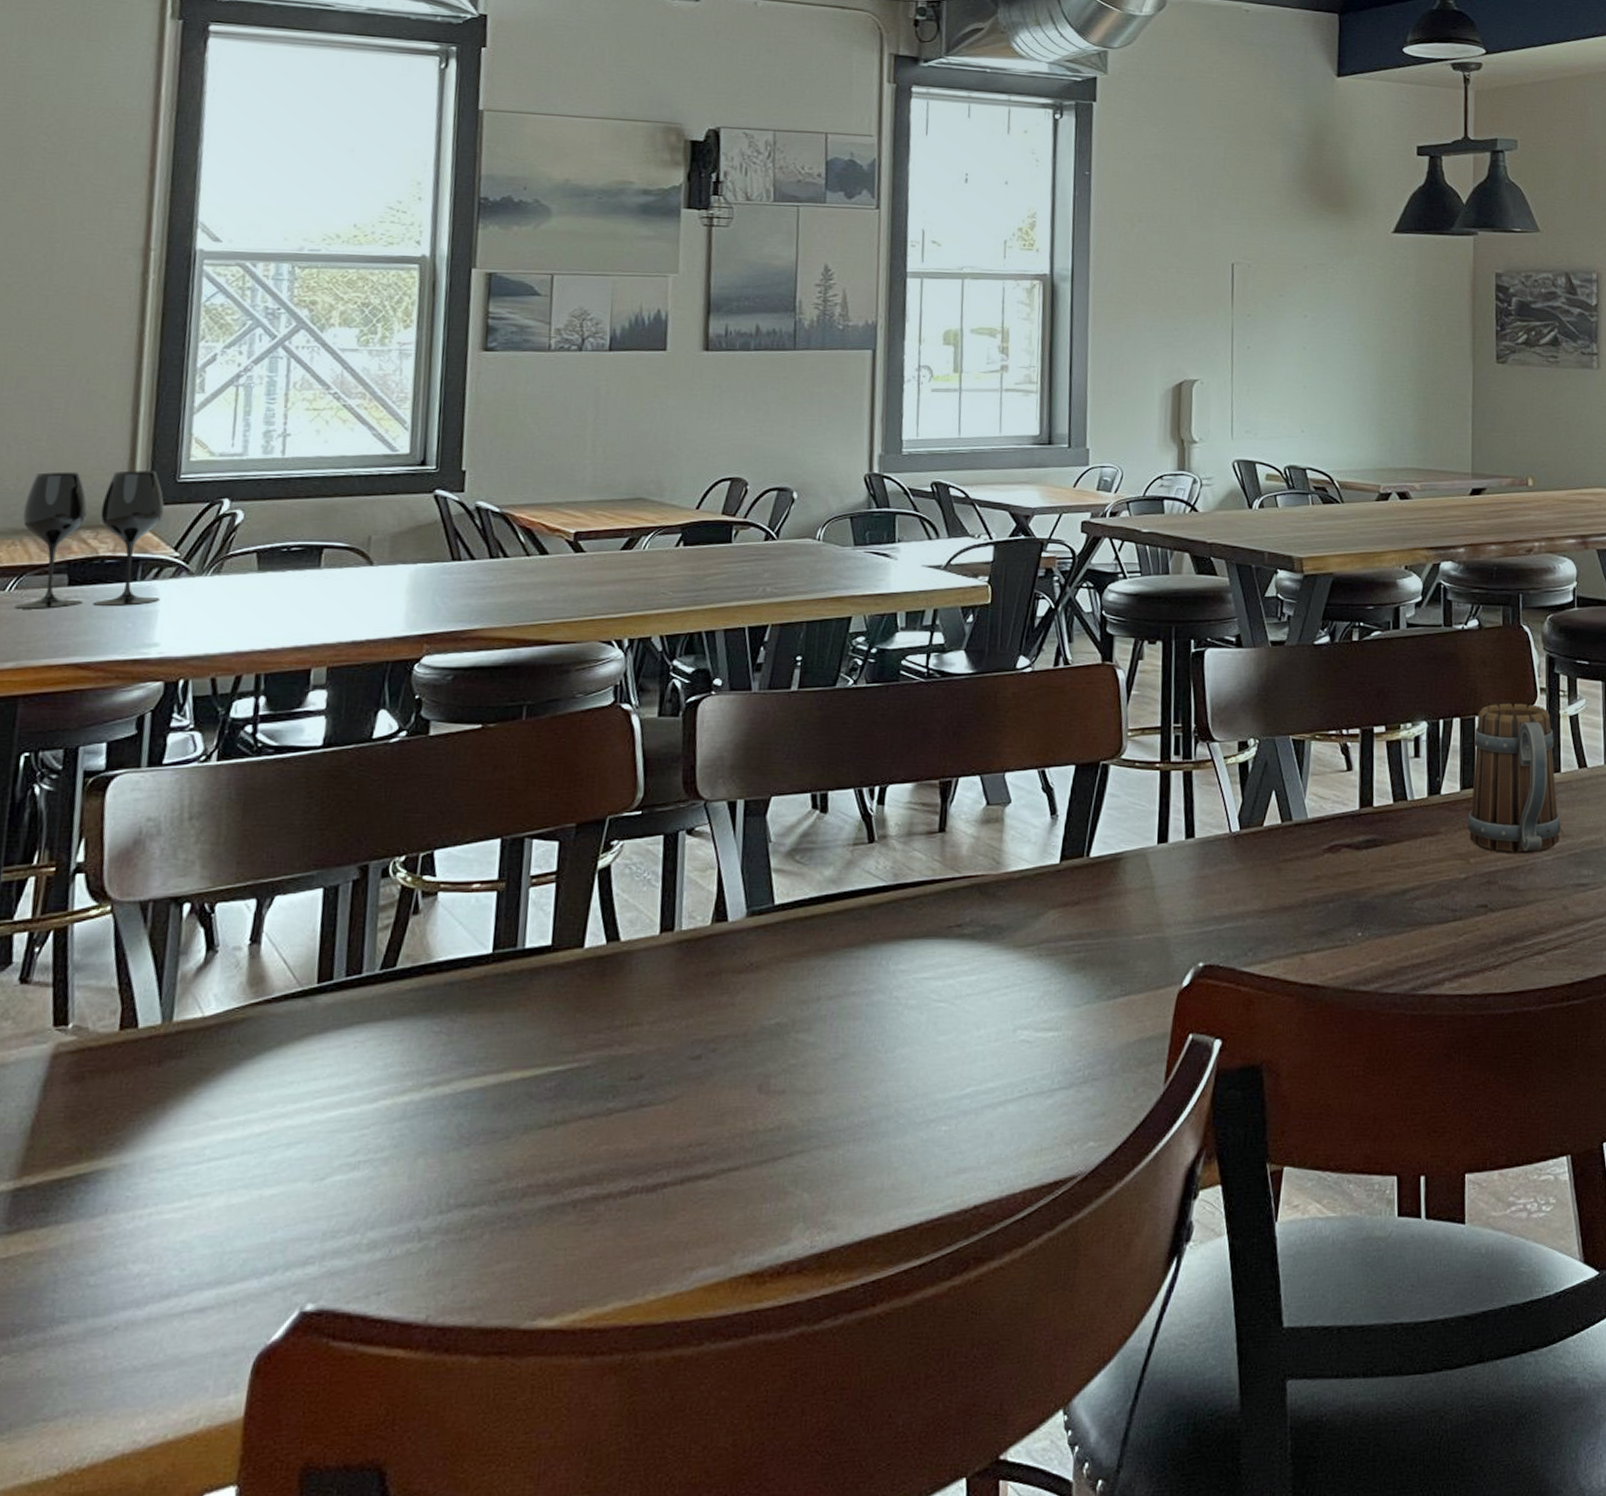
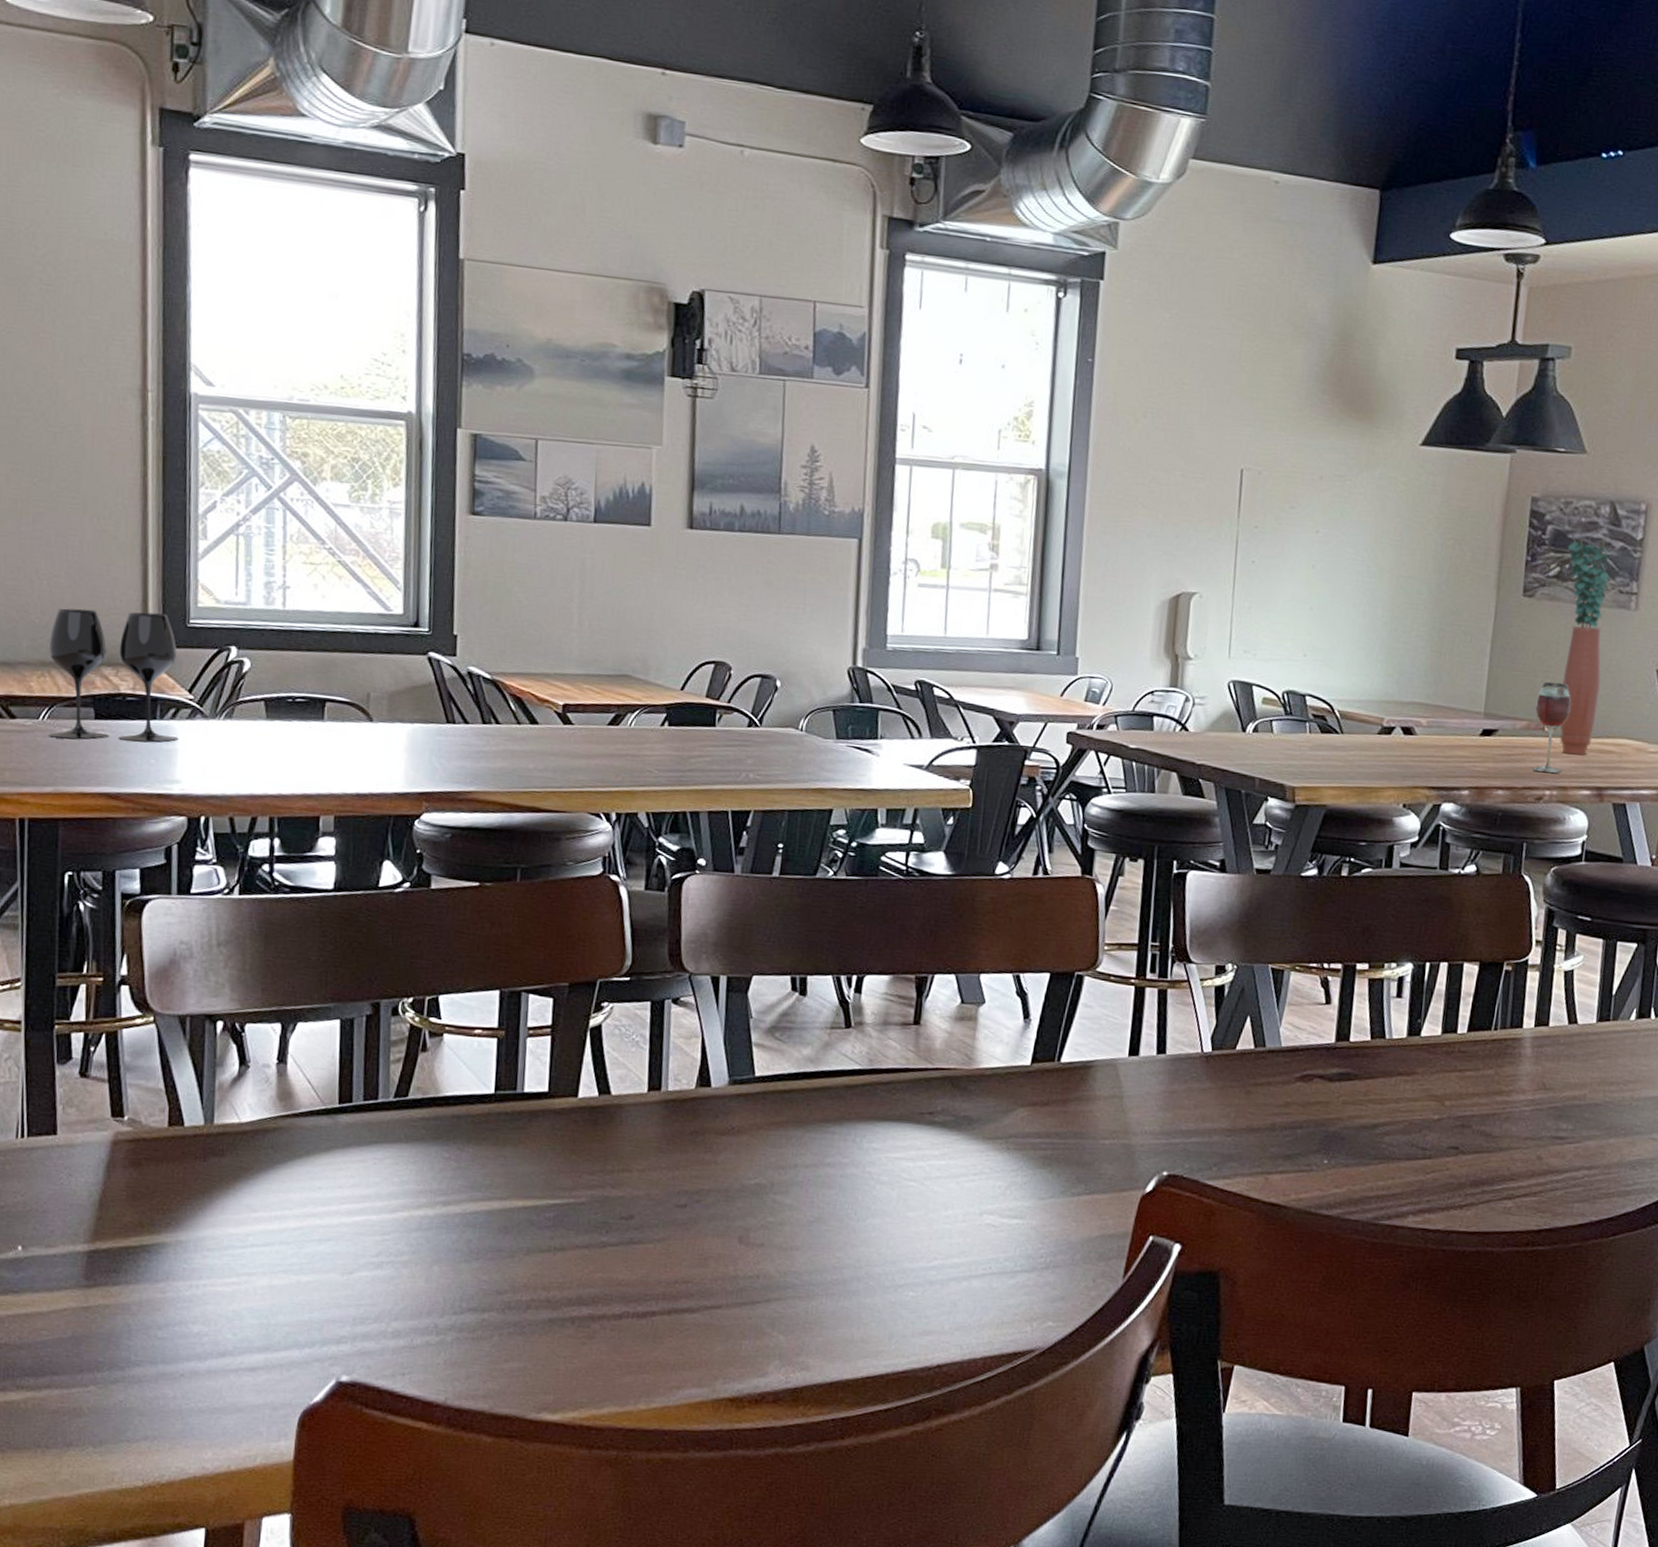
beer mug: present [1468,703,1561,854] -> none [1446,952,1546,1103]
wineglass: none [1518,440,1550,526] -> present [1532,681,1572,774]
vase: none [1532,303,1575,507] -> present [1560,532,1611,756]

